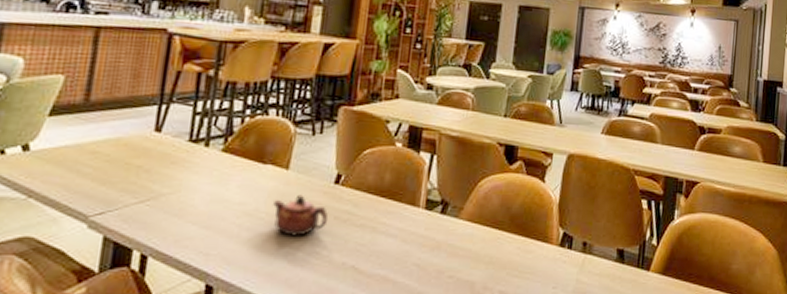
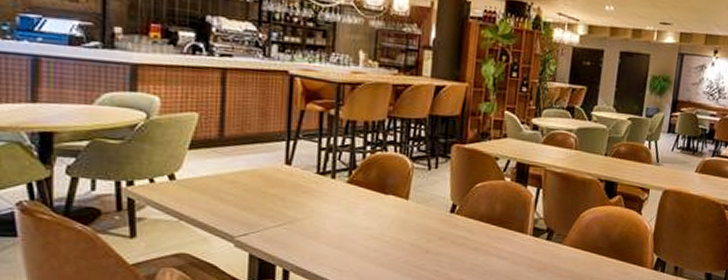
teapot: present [273,194,329,237] -> none [396,221,446,257]

